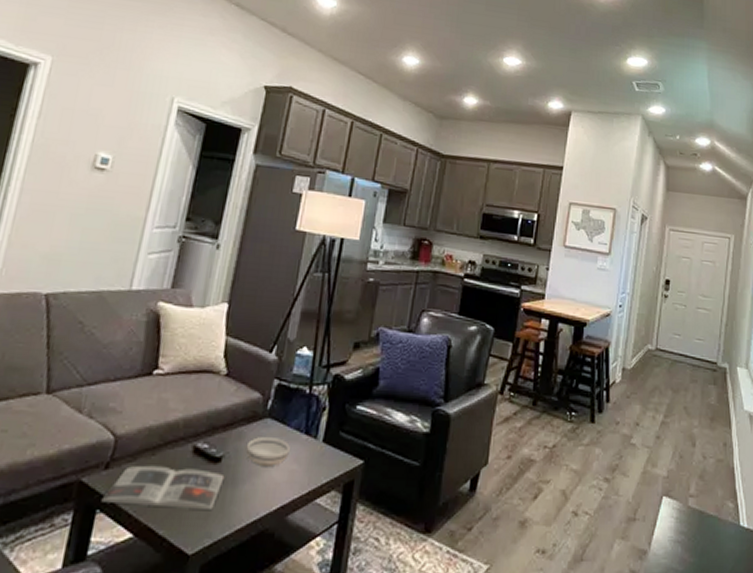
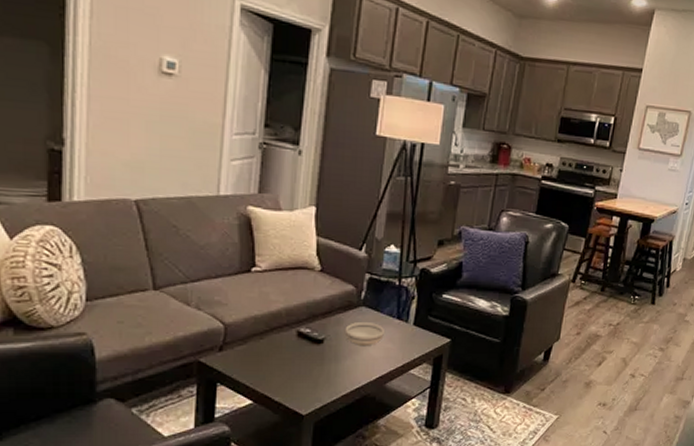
magazine: present [101,465,225,511] -> none [220,347,328,382]

